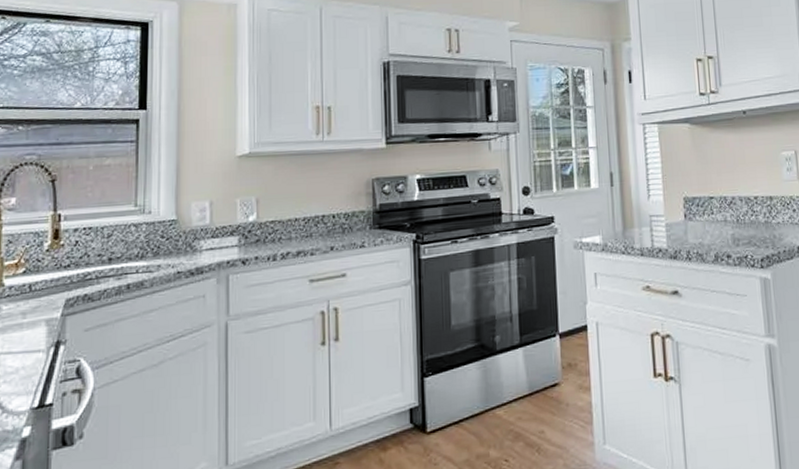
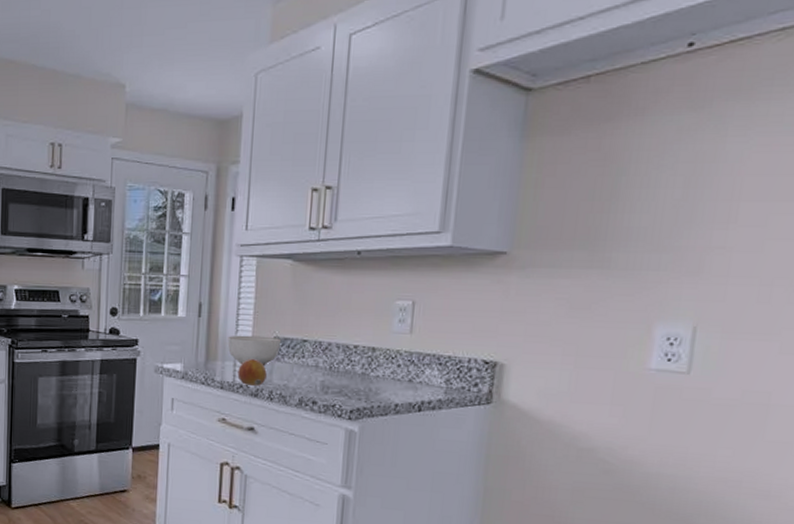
bowl: none [641,197,691,229] -> present [227,335,282,367]
fruit: none [655,221,682,250] -> present [237,359,267,387]

